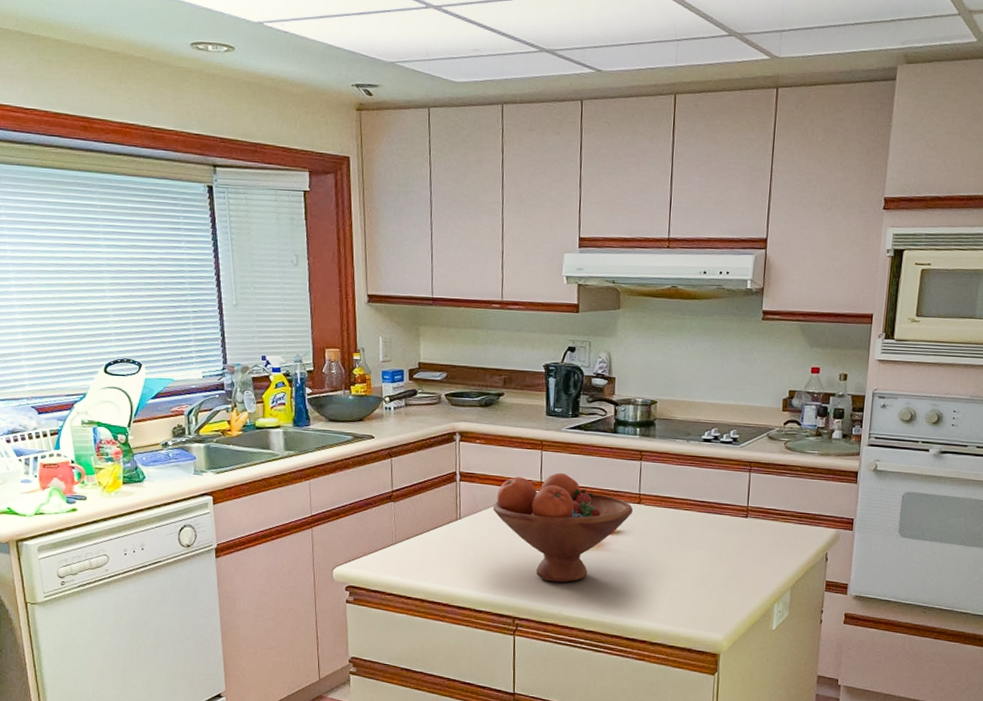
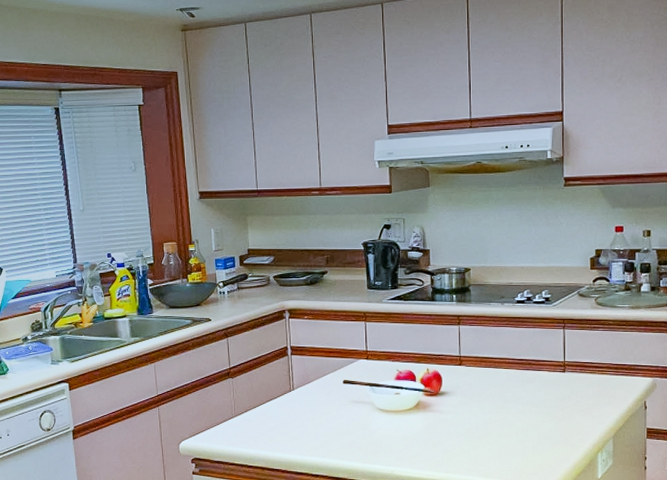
fruit bowl: present [493,472,633,583] -> none [323,341,454,444]

